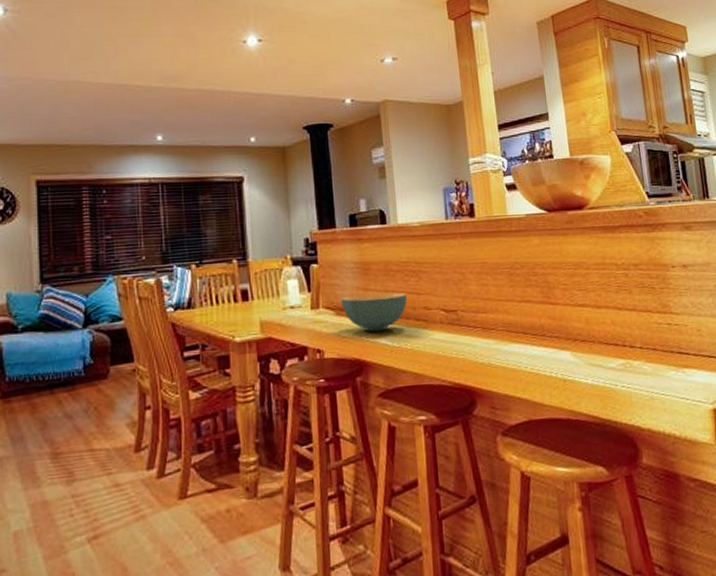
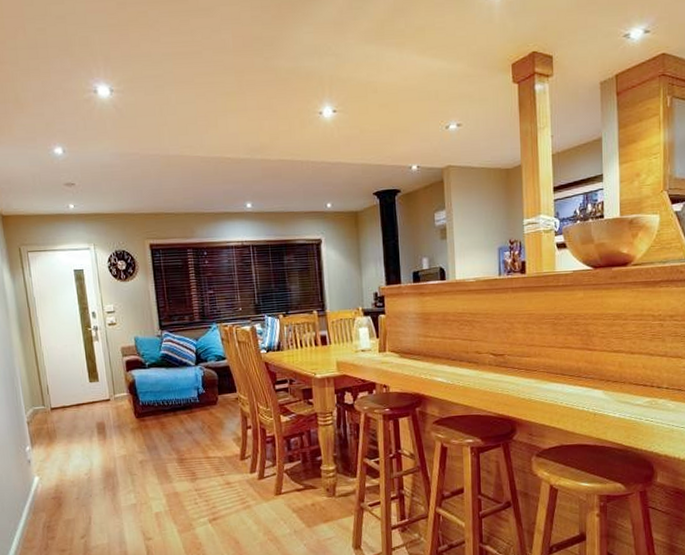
cereal bowl: present [340,292,407,332] -> none [404,339,461,372]

